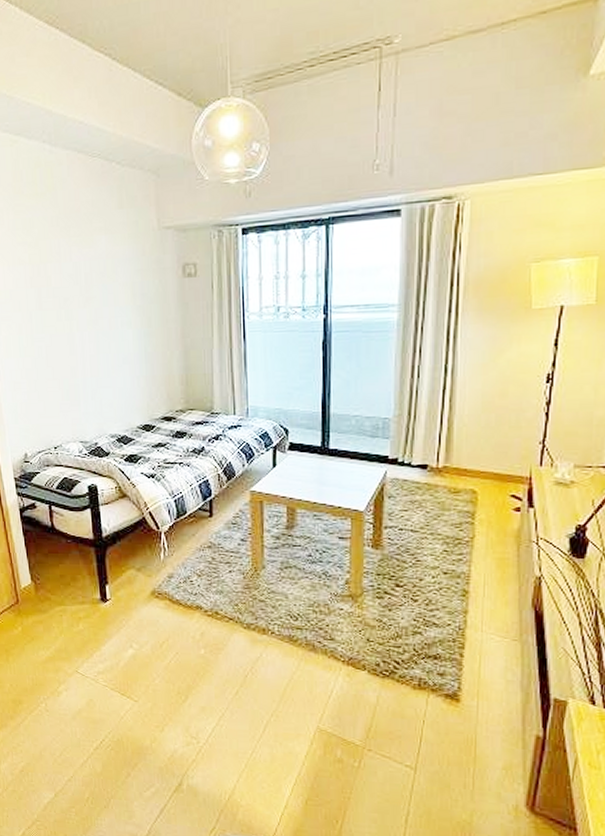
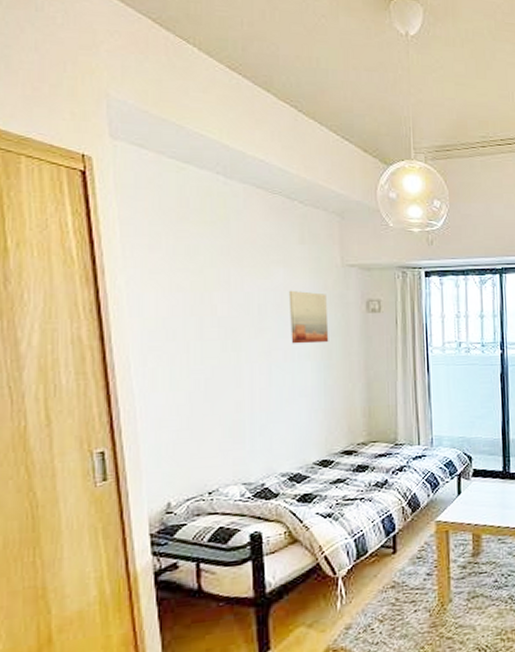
wall art: none [110,257,148,312] -> present [288,290,329,344]

